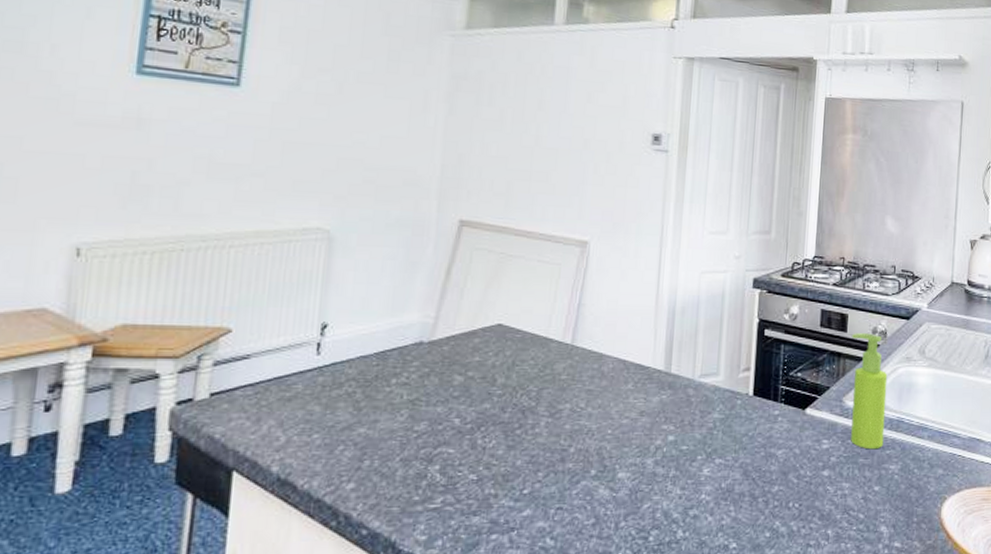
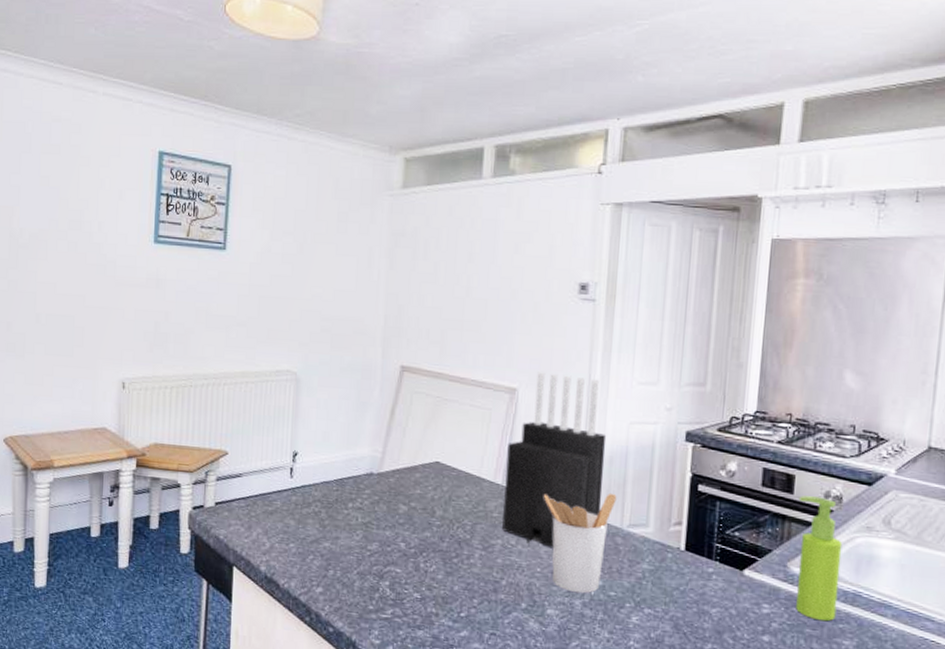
knife block: none [571,223,679,406] -> present [502,372,607,548]
utensil holder: none [616,344,689,452] -> present [544,493,617,594]

